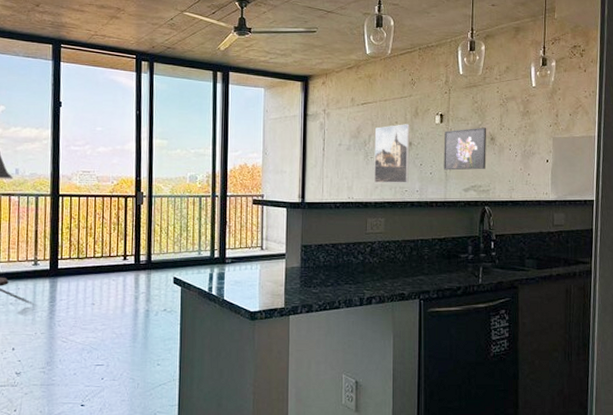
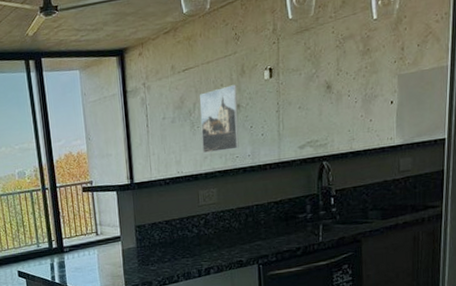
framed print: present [444,127,487,171] -> none [274,75,323,129]

